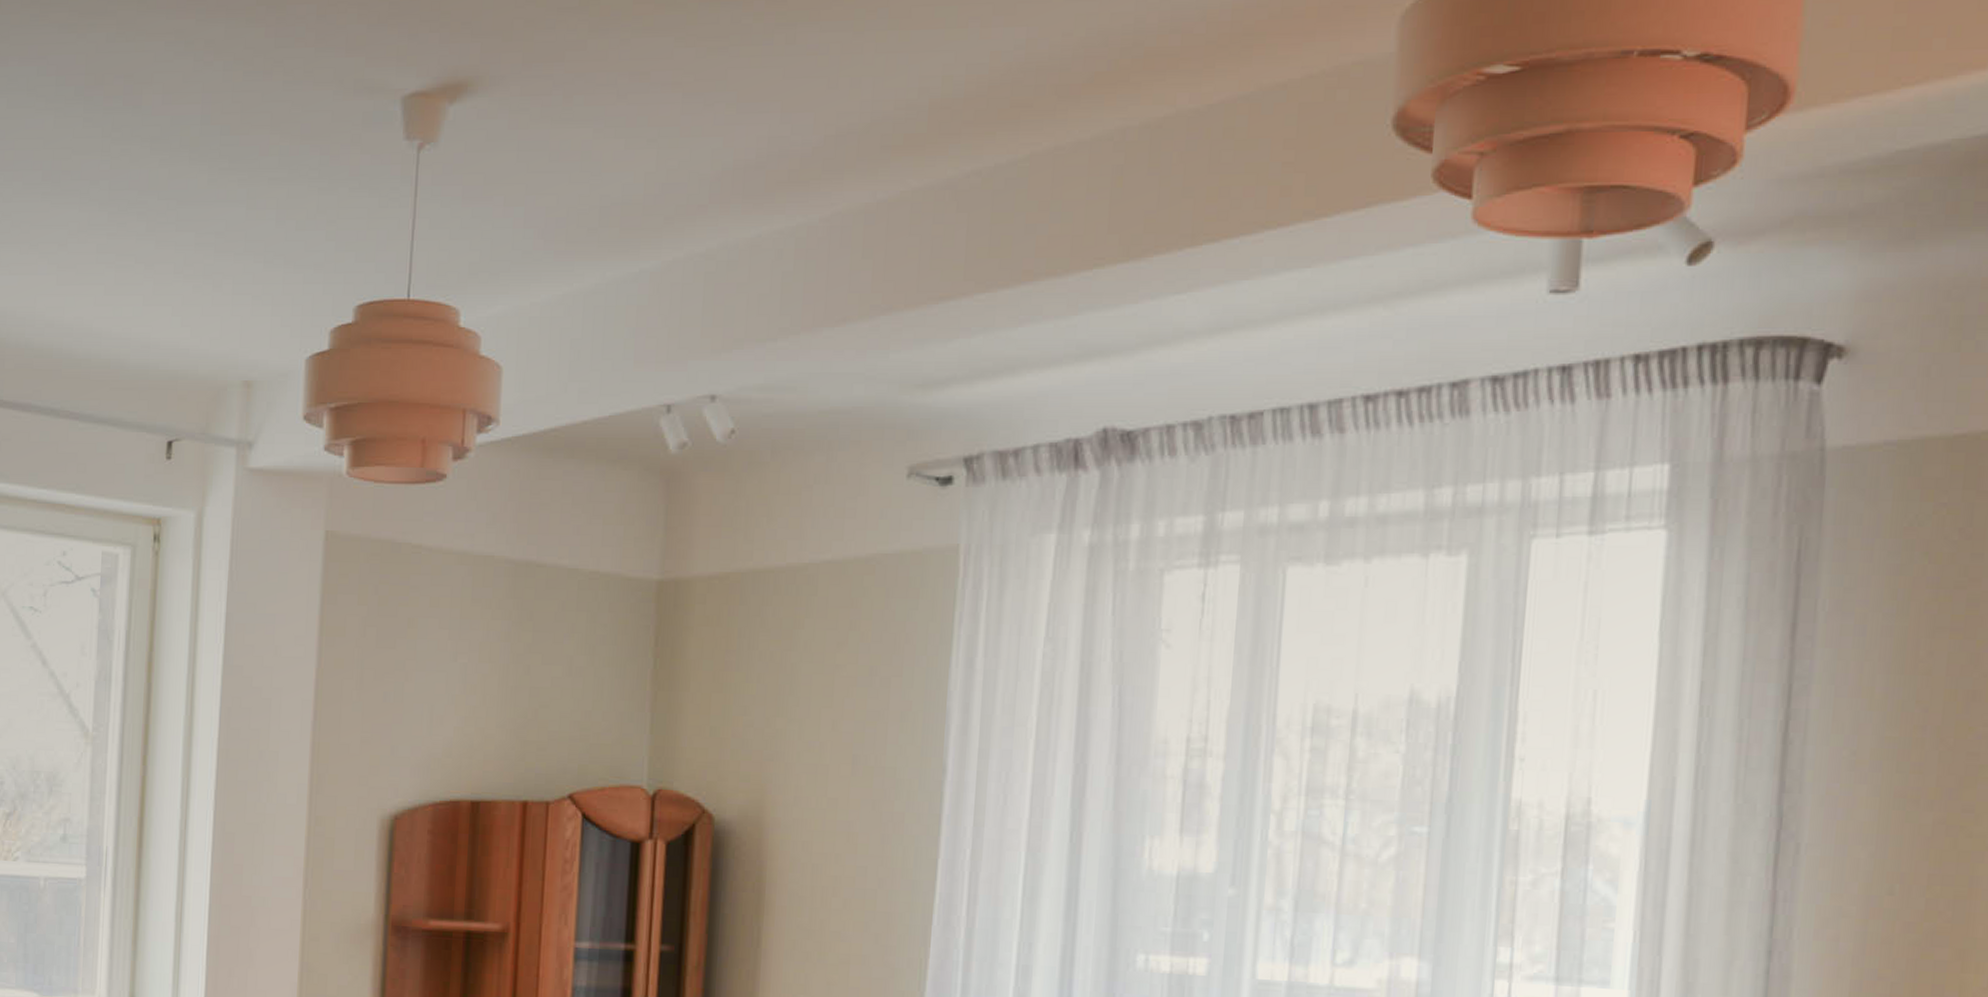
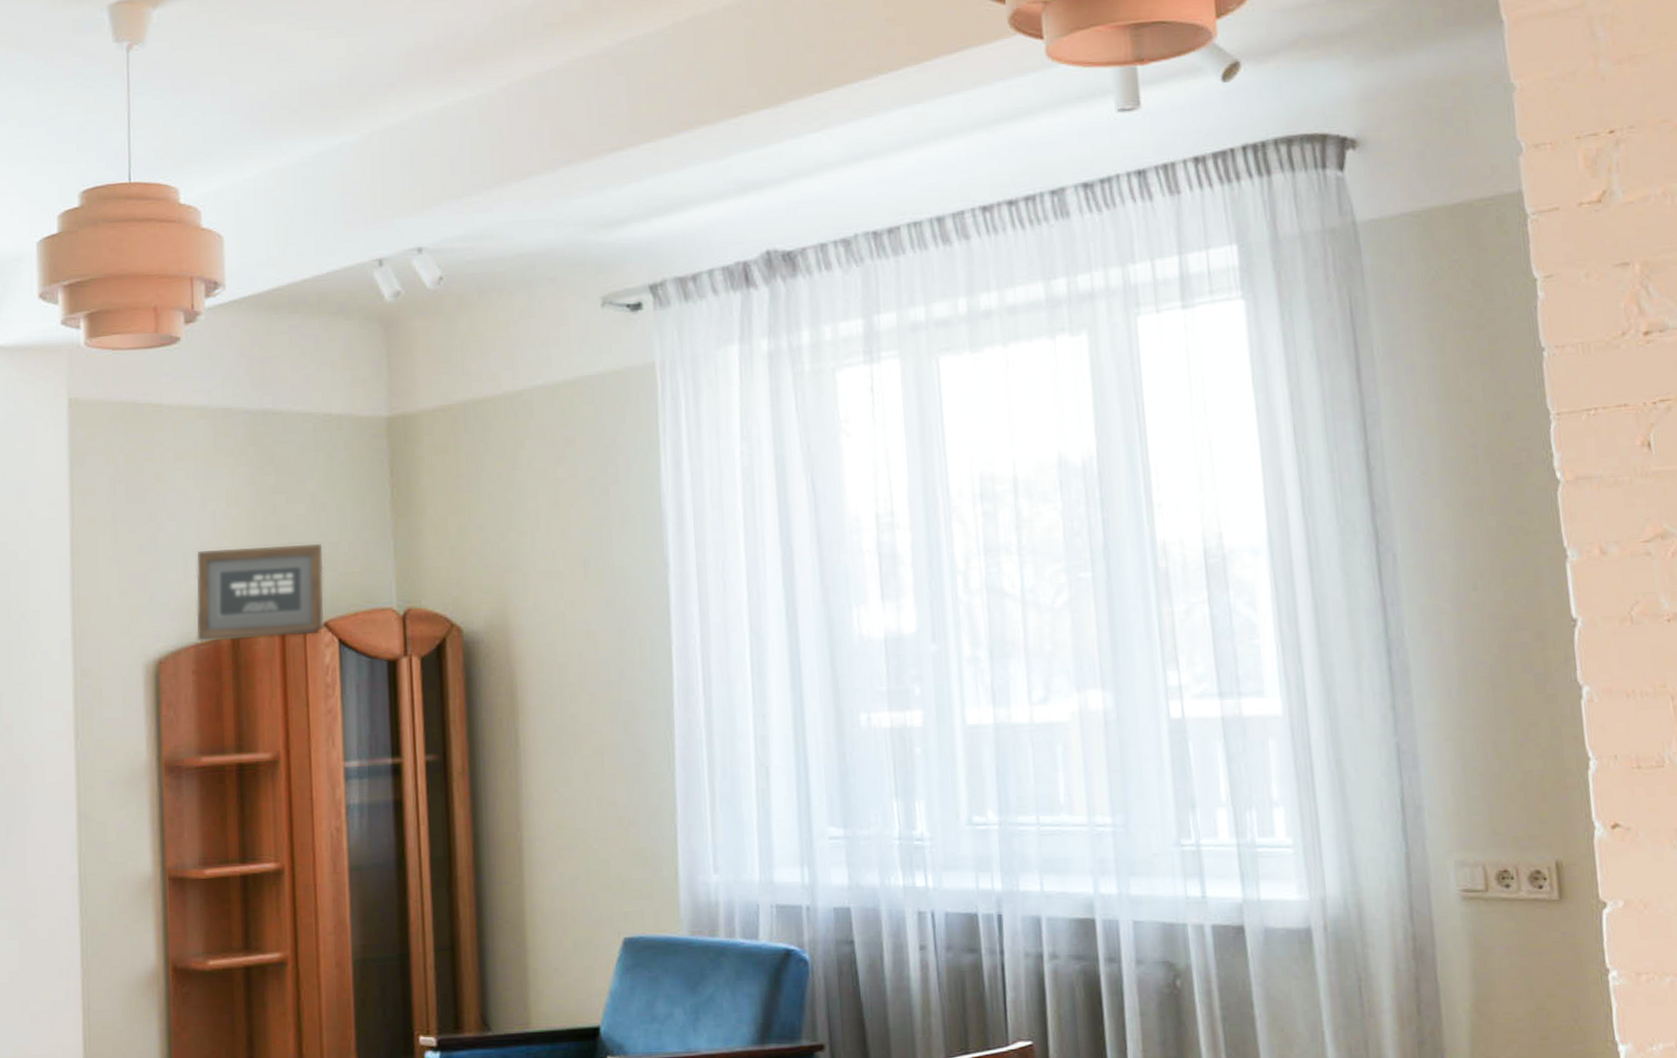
picture frame: none [435,706,575,807] -> present [196,544,325,641]

